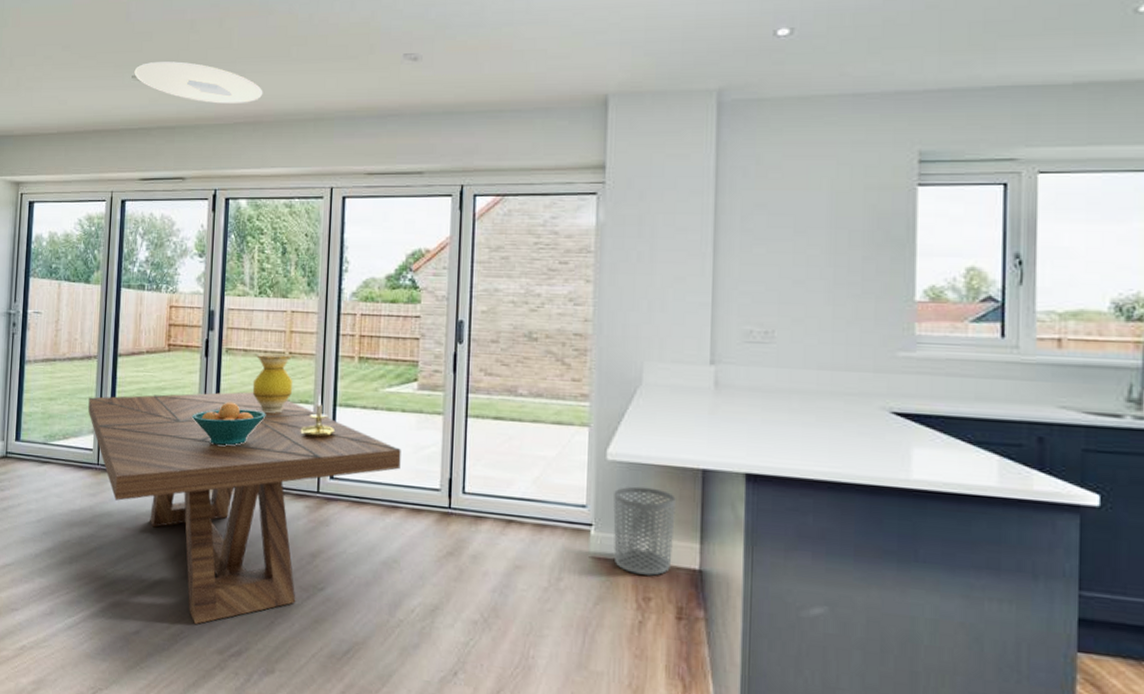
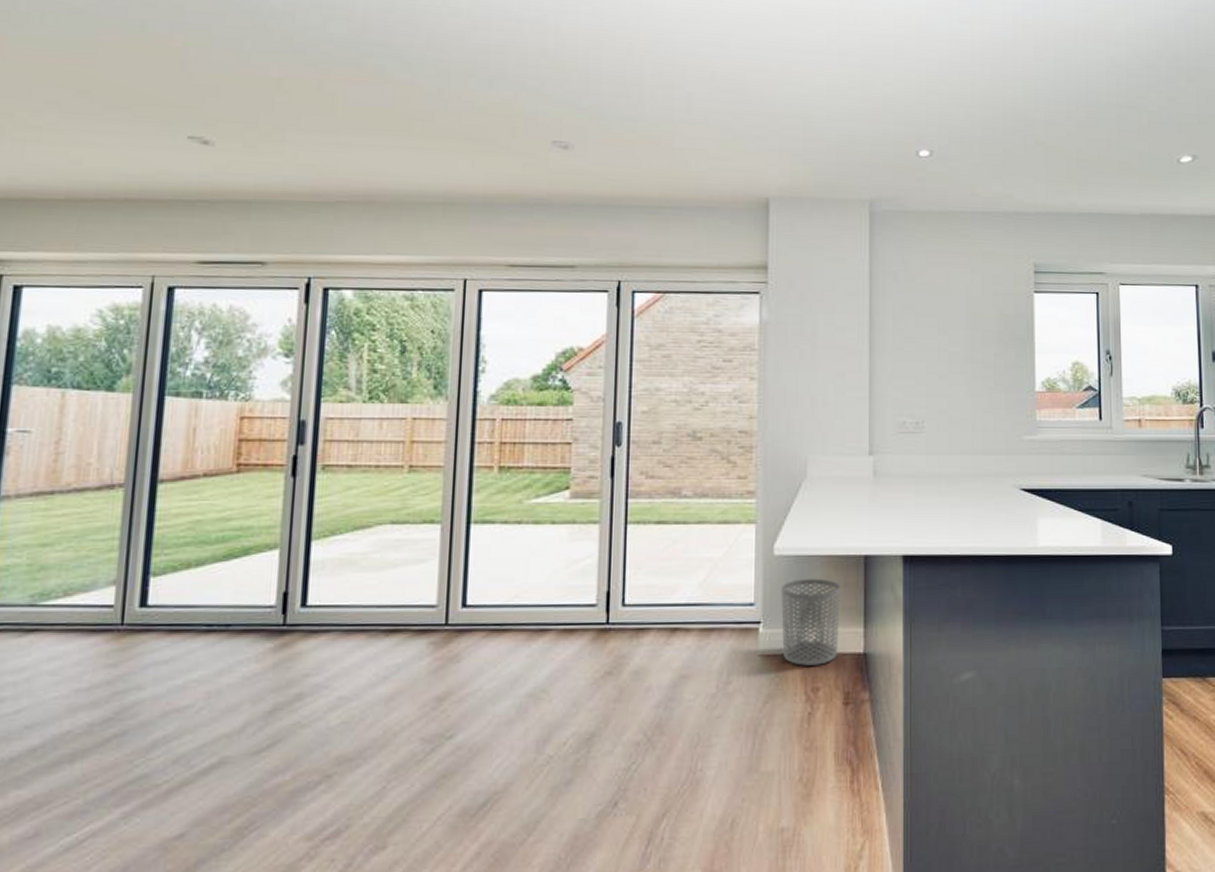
dining table: present [88,391,401,624] -> none [107,515,551,809]
ceiling light: present [134,61,263,105] -> none [191,122,377,181]
fruit bowl: present [191,401,266,446] -> none [270,528,378,582]
vase: present [252,353,293,413] -> none [358,468,415,538]
candle holder: present [300,394,336,438] -> none [423,511,470,561]

